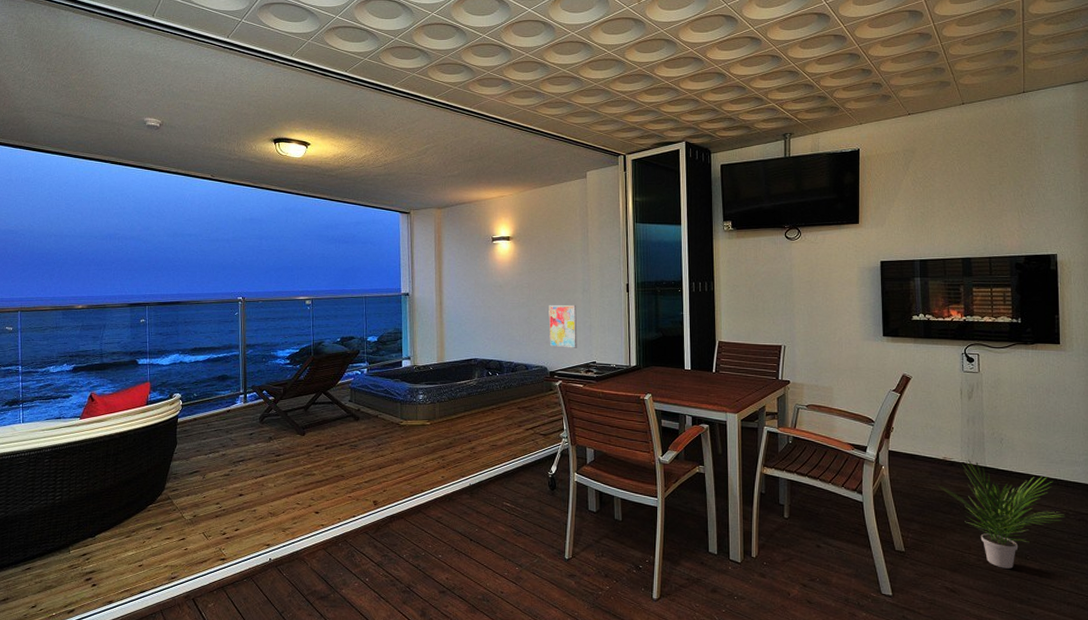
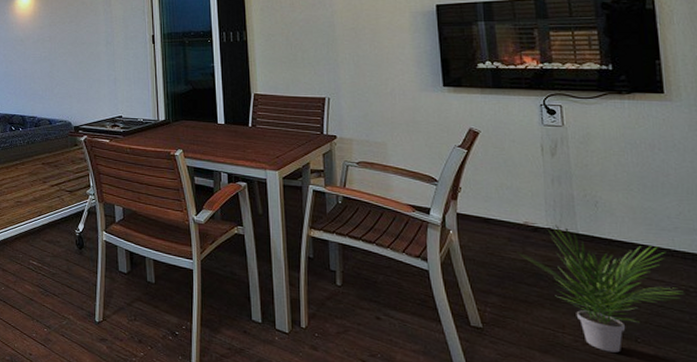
wall art: present [548,304,577,348] -> none [71,57,102,102]

